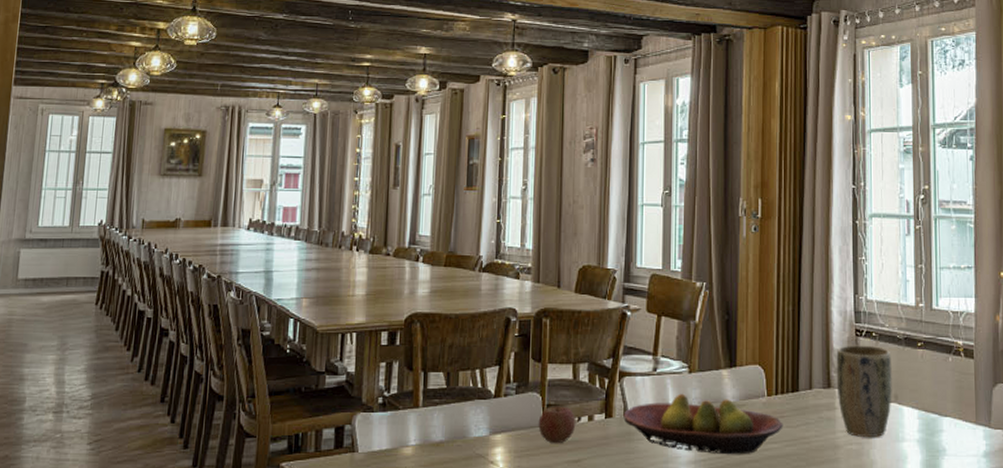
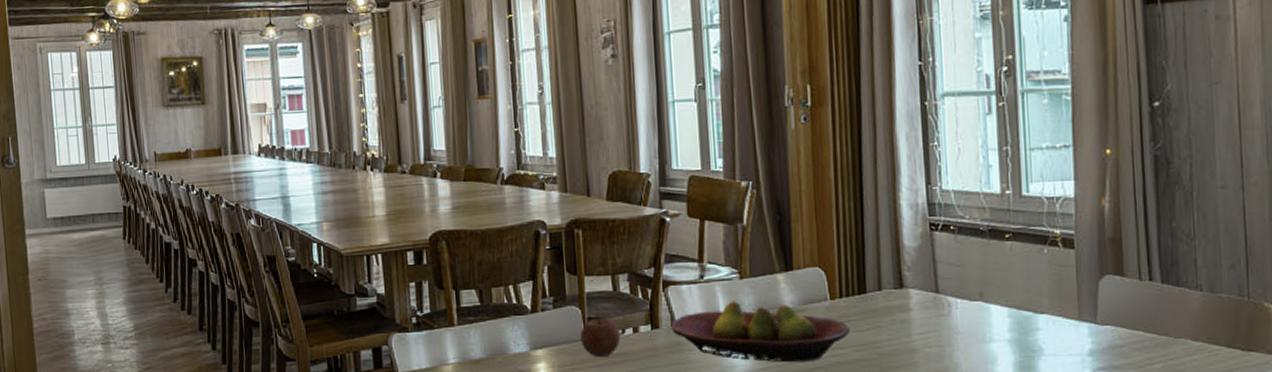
plant pot: present [836,345,892,437] -> none [908,239,977,339]

